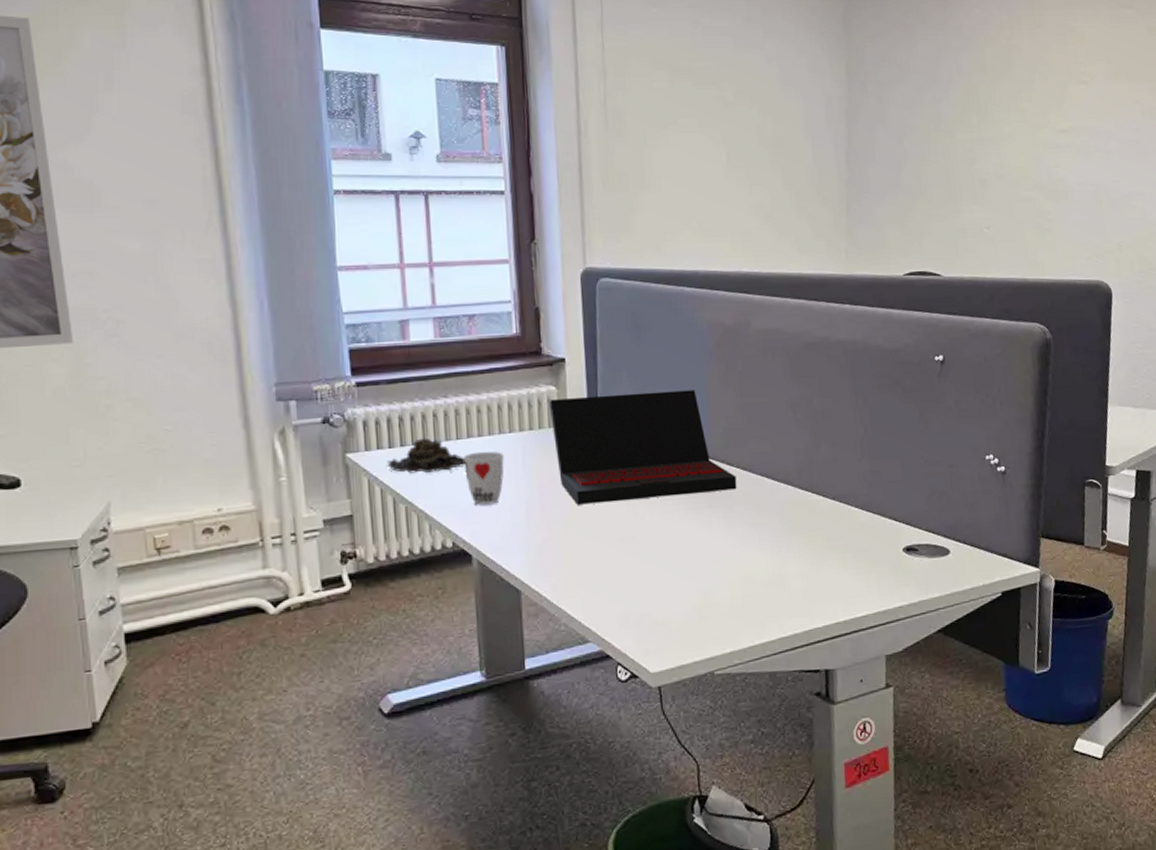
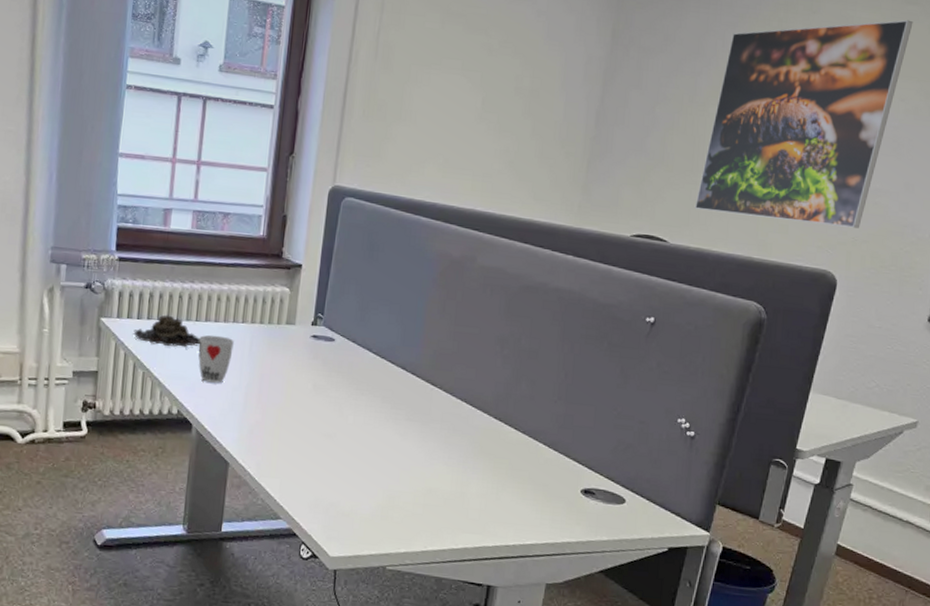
laptop: present [548,390,737,505] -> none [279,299,438,409]
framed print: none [960,23,1132,238] -> present [694,19,913,228]

